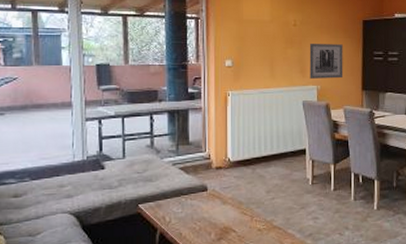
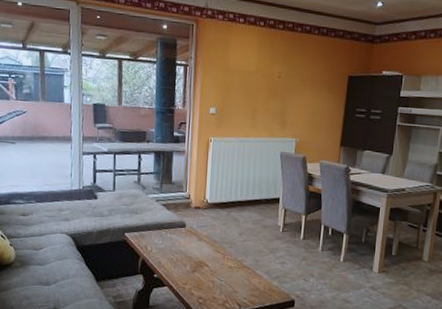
wall art: present [309,44,344,79] -> none [289,97,326,133]

